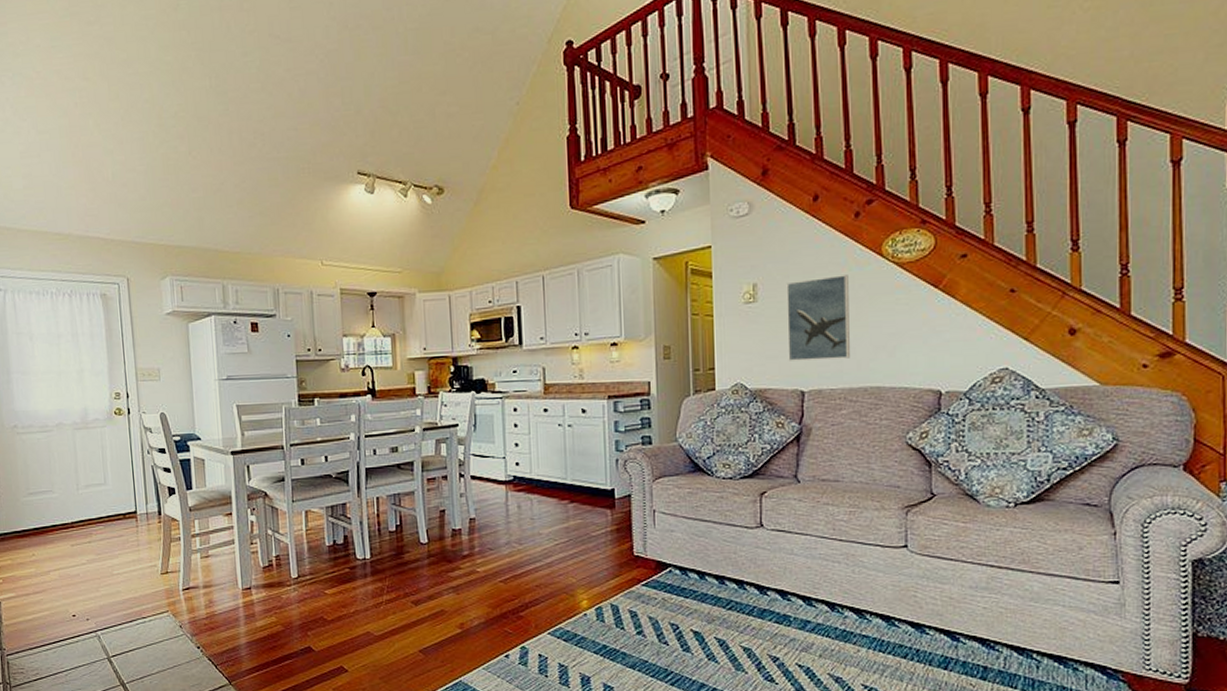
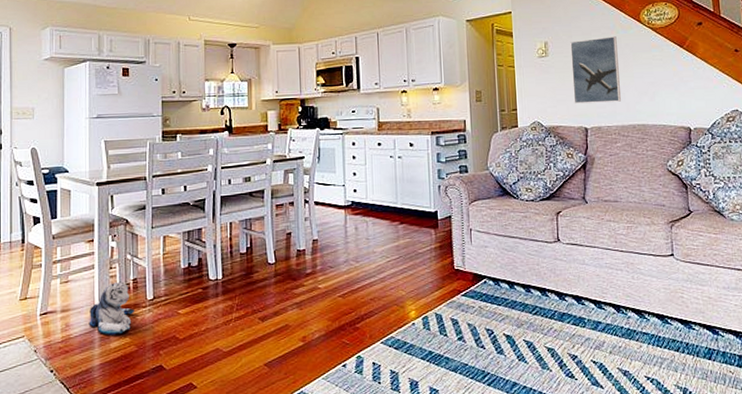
plush toy: none [232,558,279,613] -> present [88,281,134,335]

